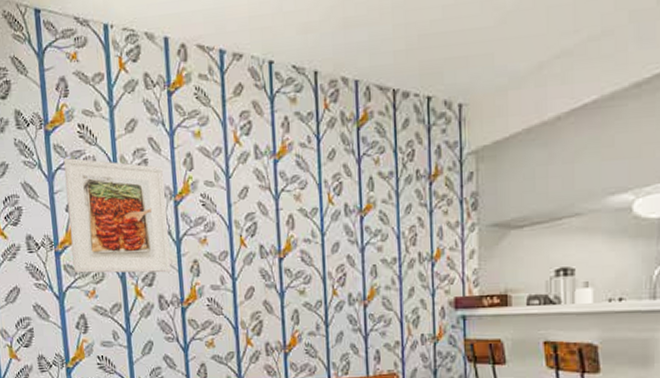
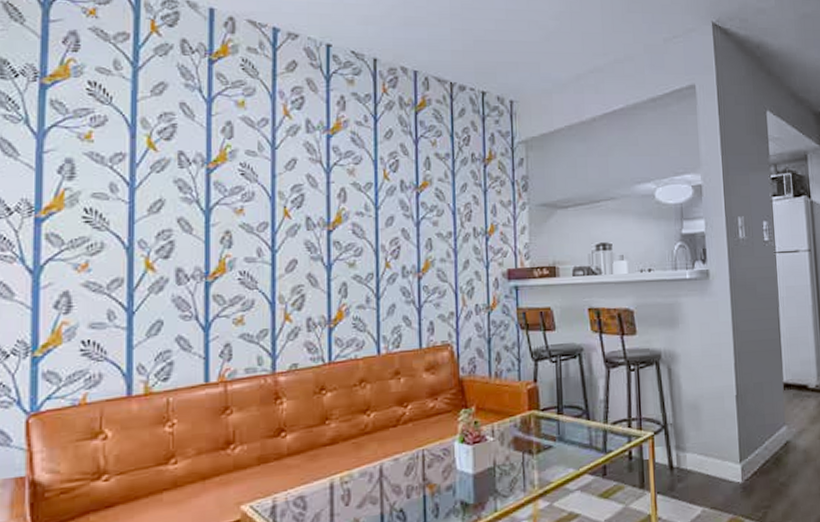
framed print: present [63,157,172,274] -> none [60,114,196,244]

